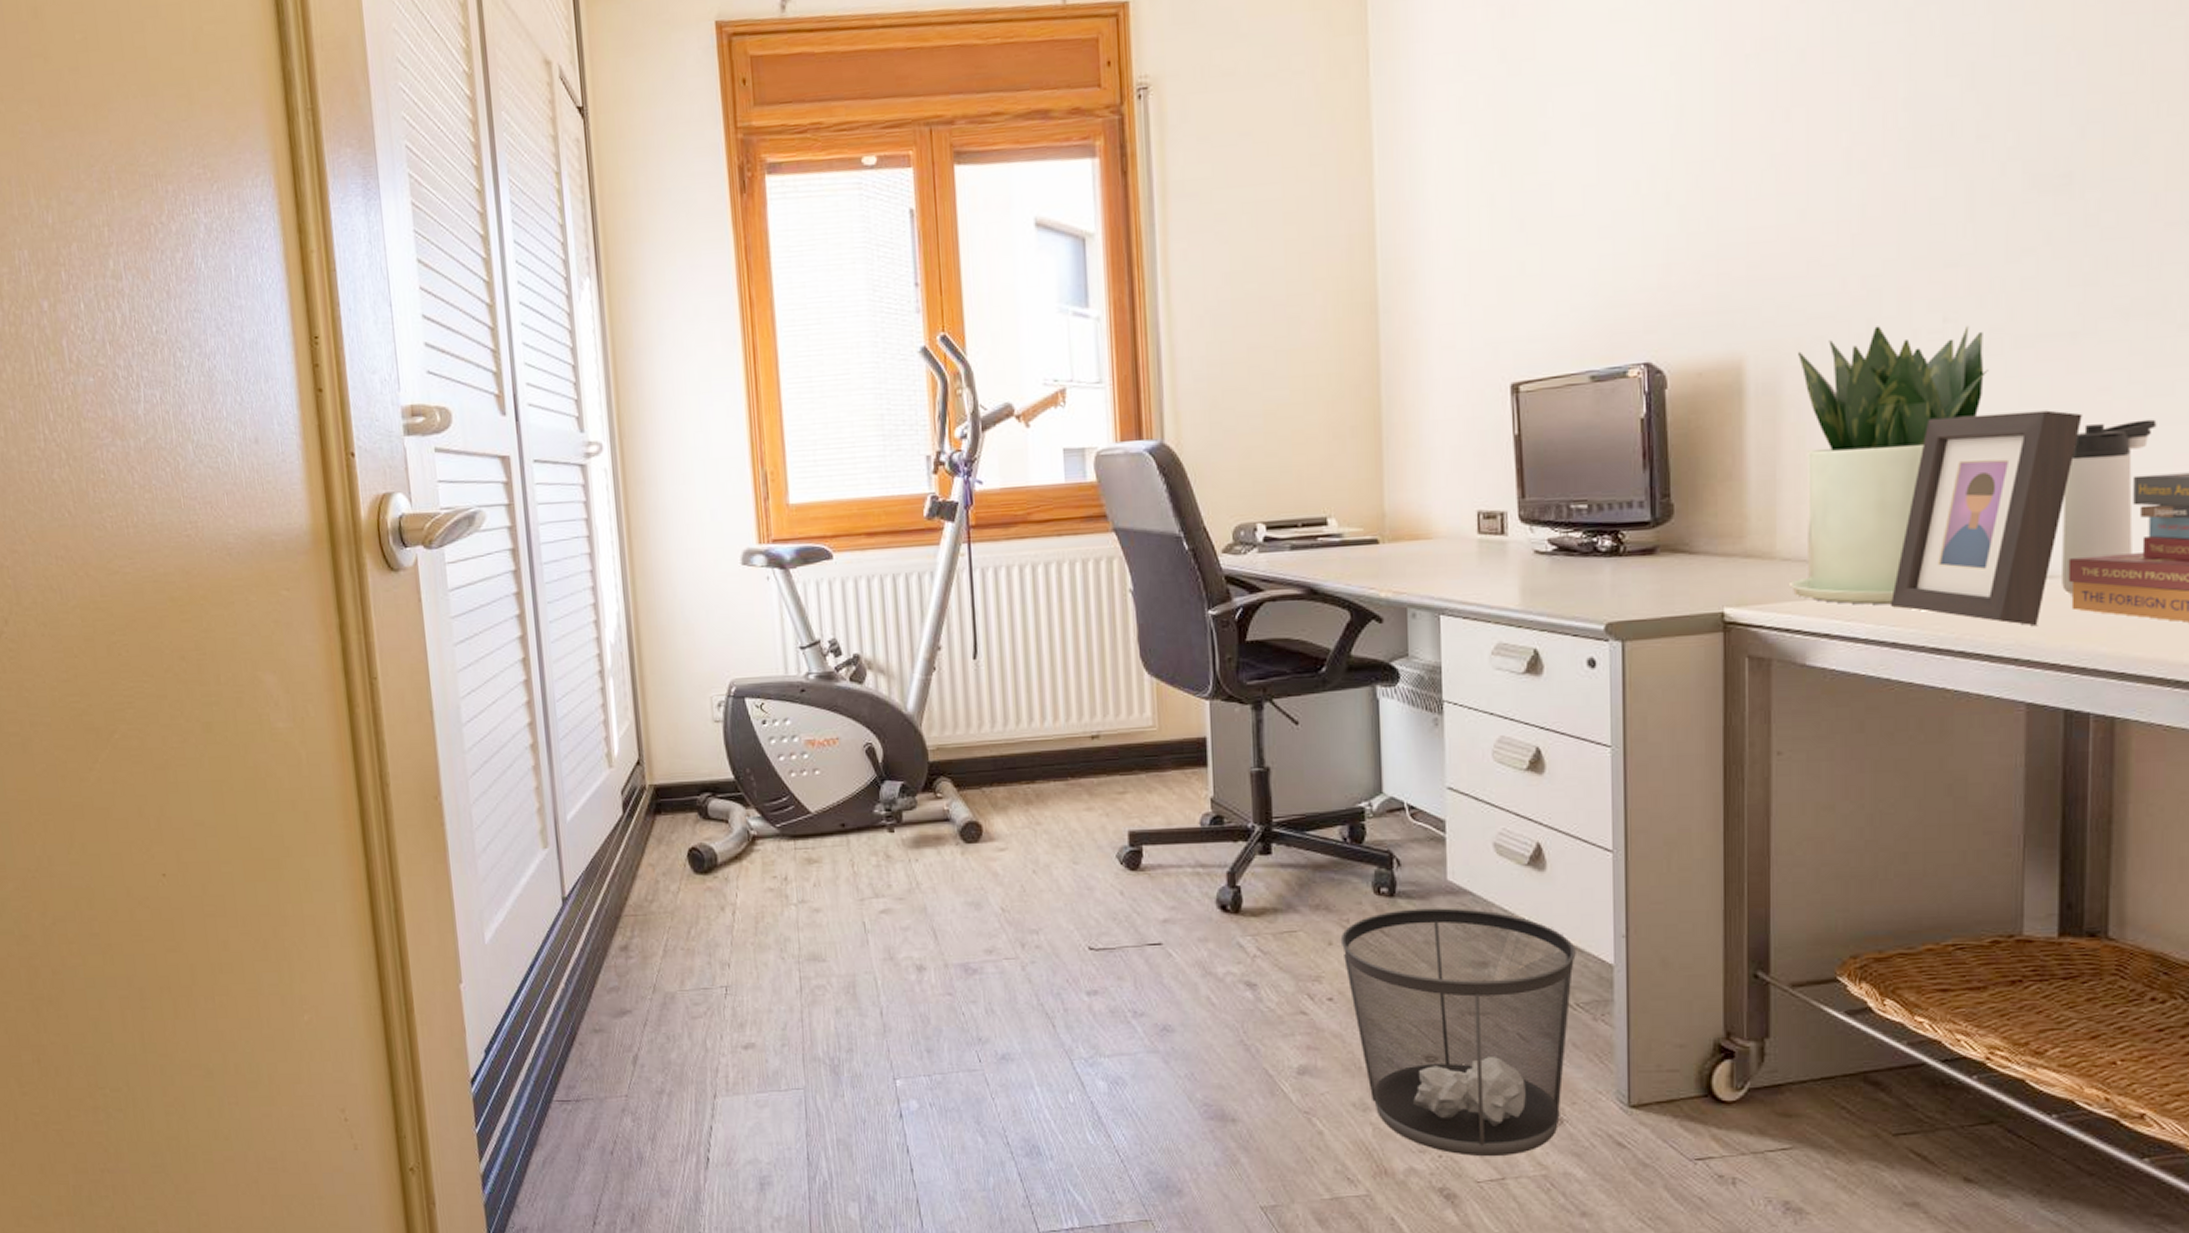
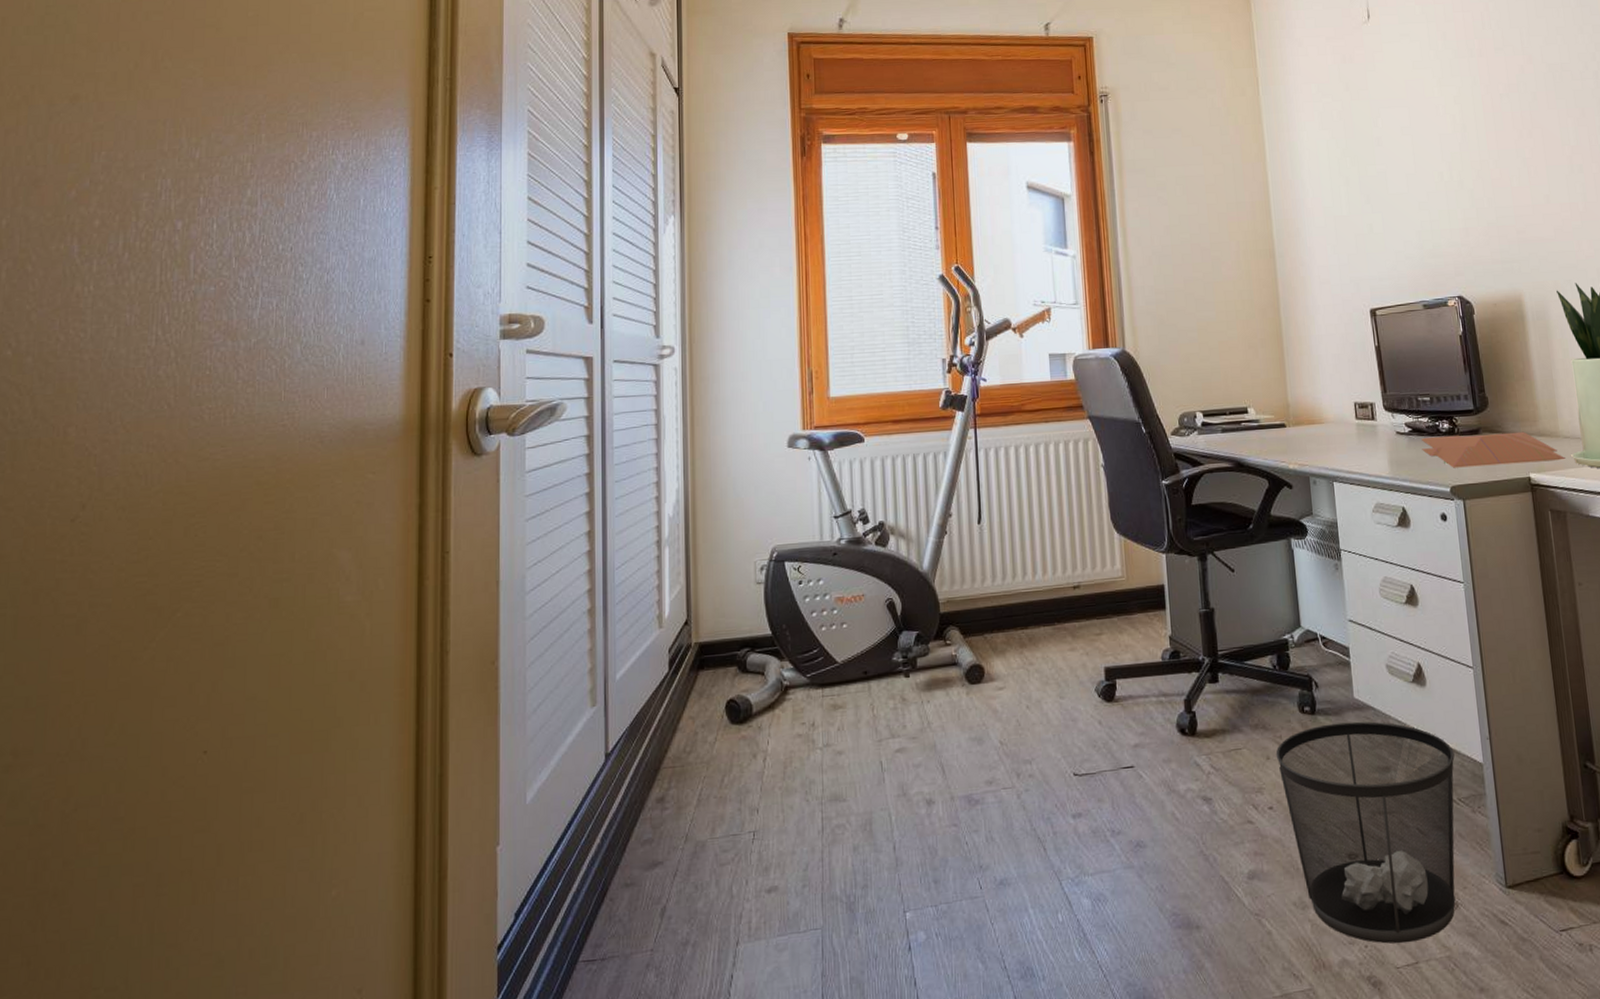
papers: none [1569,551,1780,599] -> present [1421,431,1566,468]

